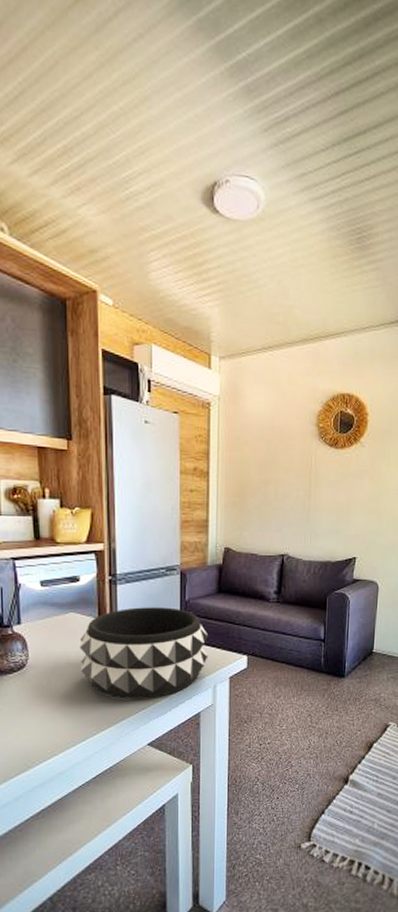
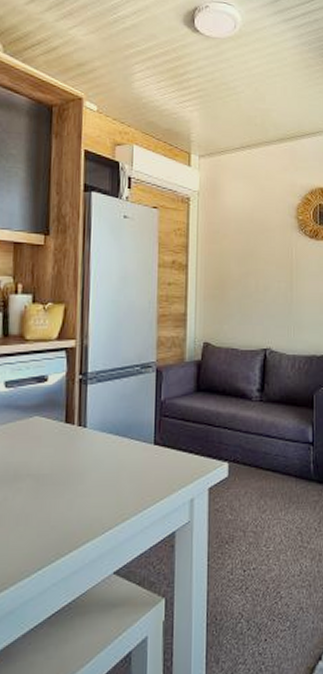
decorative bowl: present [79,607,209,699] -> none [41,409,186,517]

